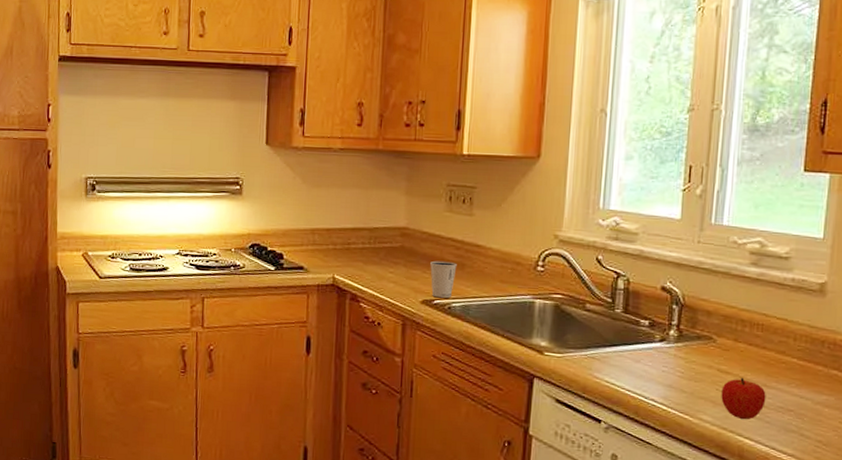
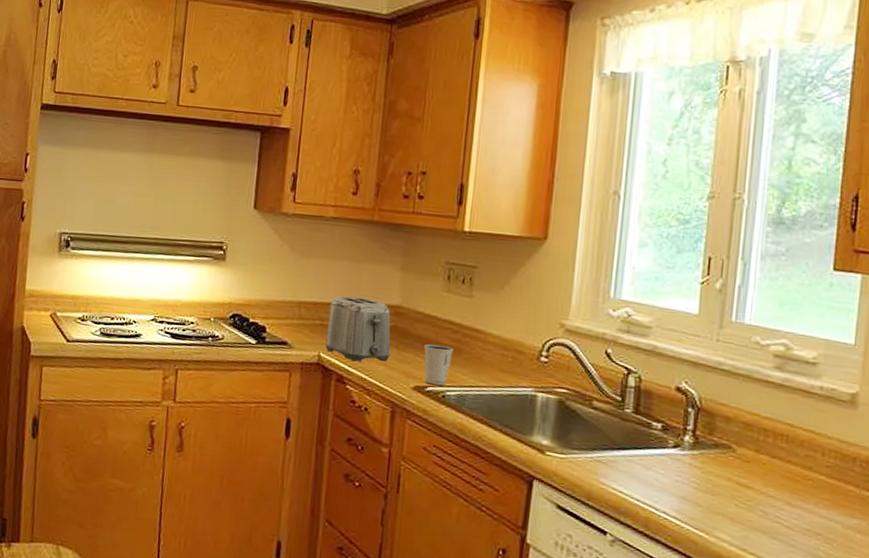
toaster: none [339,221,400,281] -> present [325,296,391,363]
fruit: present [721,377,766,420] -> none [740,493,791,541]

